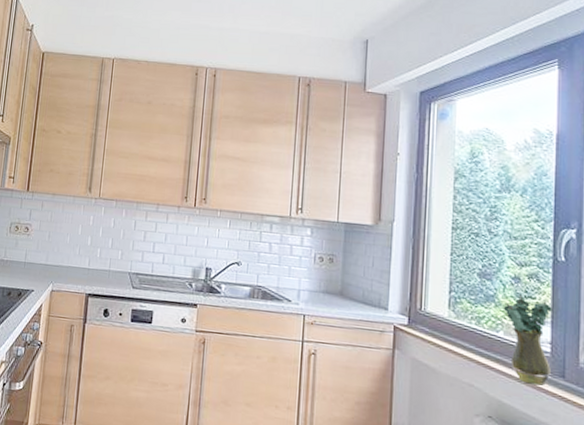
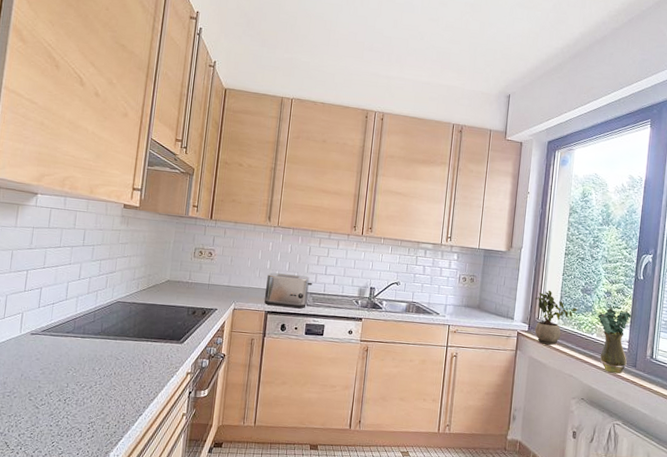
toaster: none [84,250,139,292] -> present [264,272,312,309]
potted plant: none [414,273,474,344] -> present [534,290,578,345]

